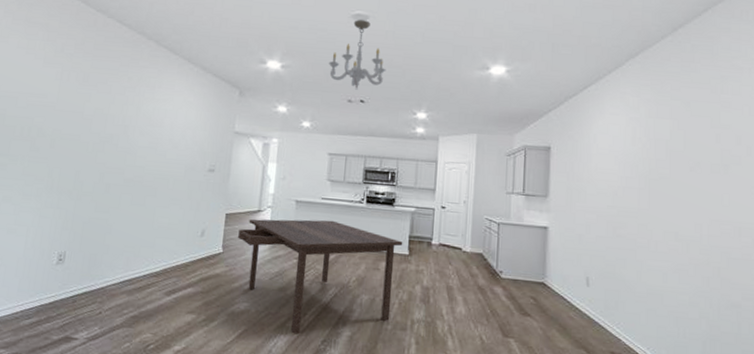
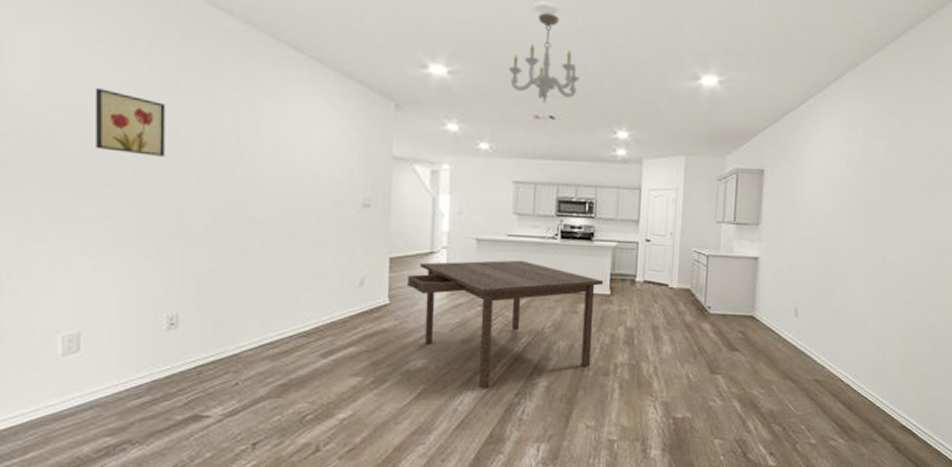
wall art: none [29,81,78,130] -> present [94,88,166,157]

